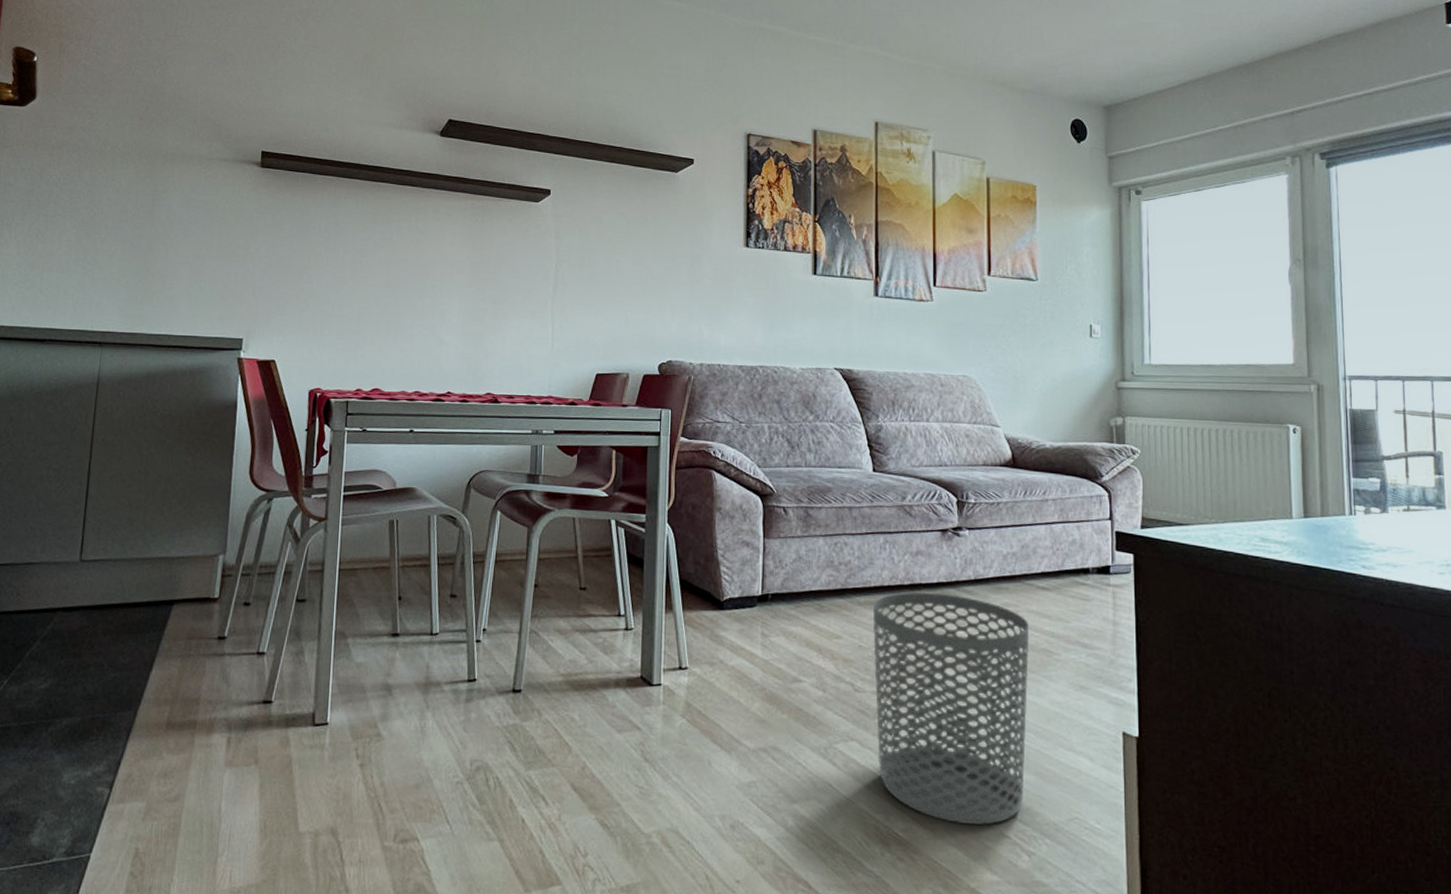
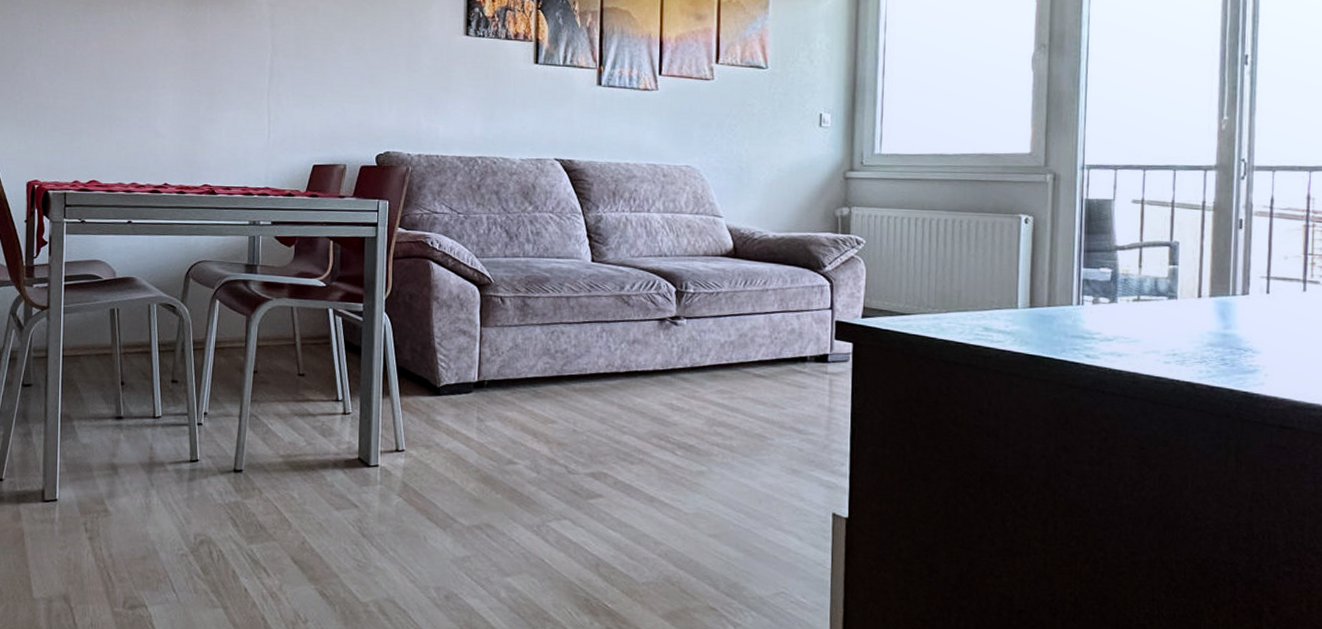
waste bin: present [872,591,1030,825] -> none [587,378,744,598]

